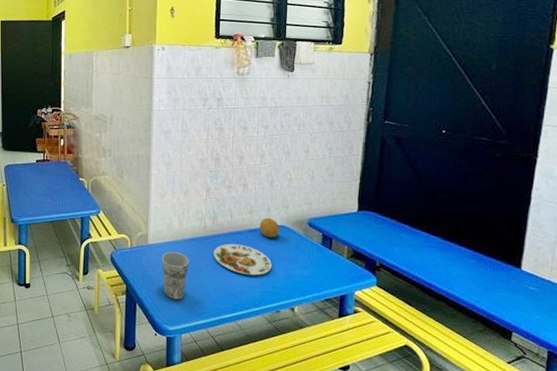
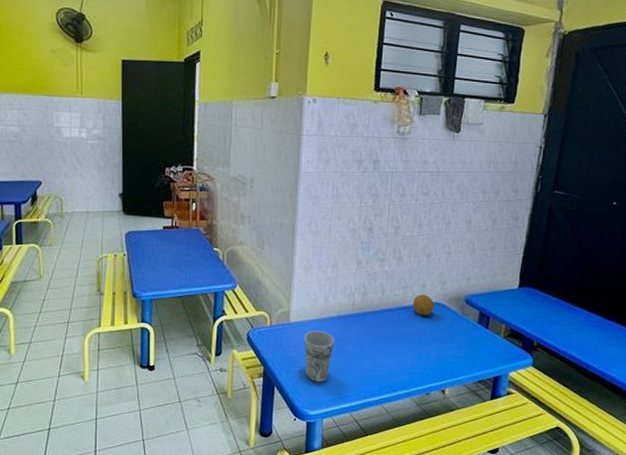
plate: present [214,243,272,275] -> none [362,321,424,356]

